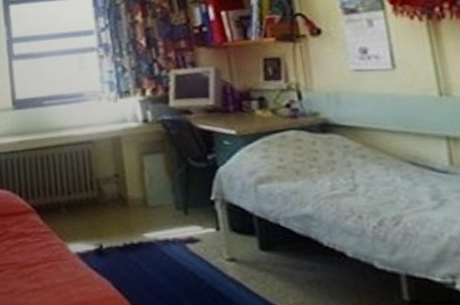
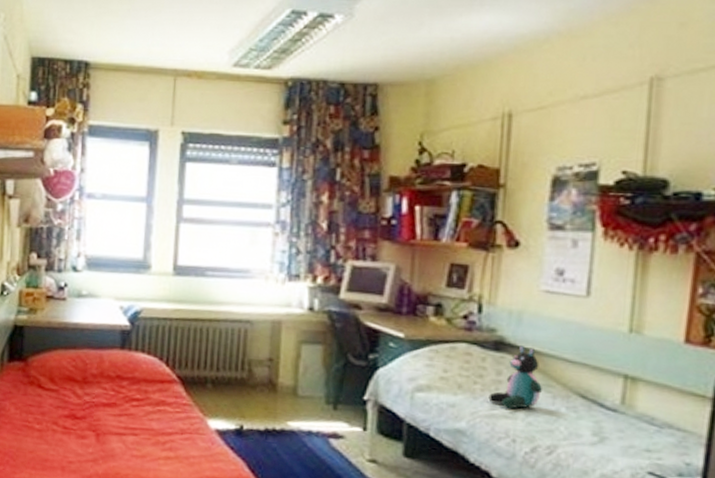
stuffed toy: none [326,124,374,187] -> present [488,346,542,409]

